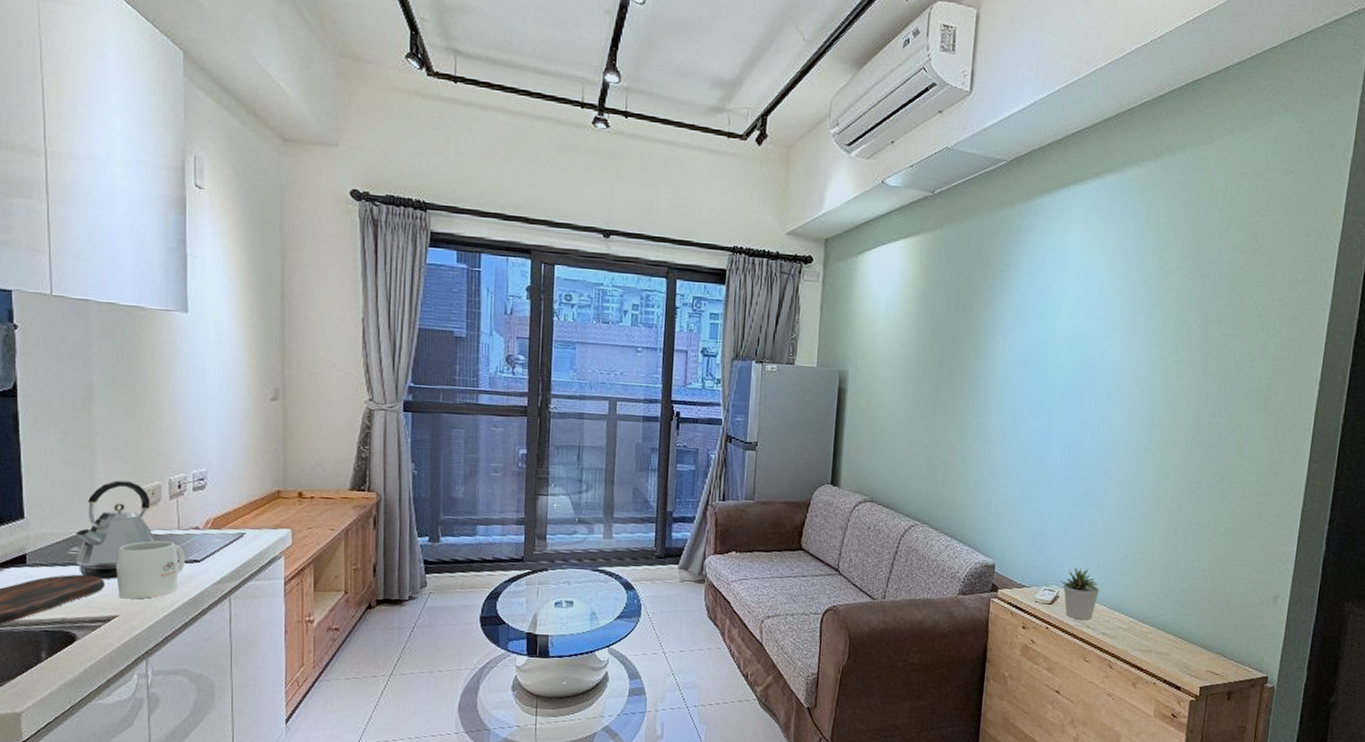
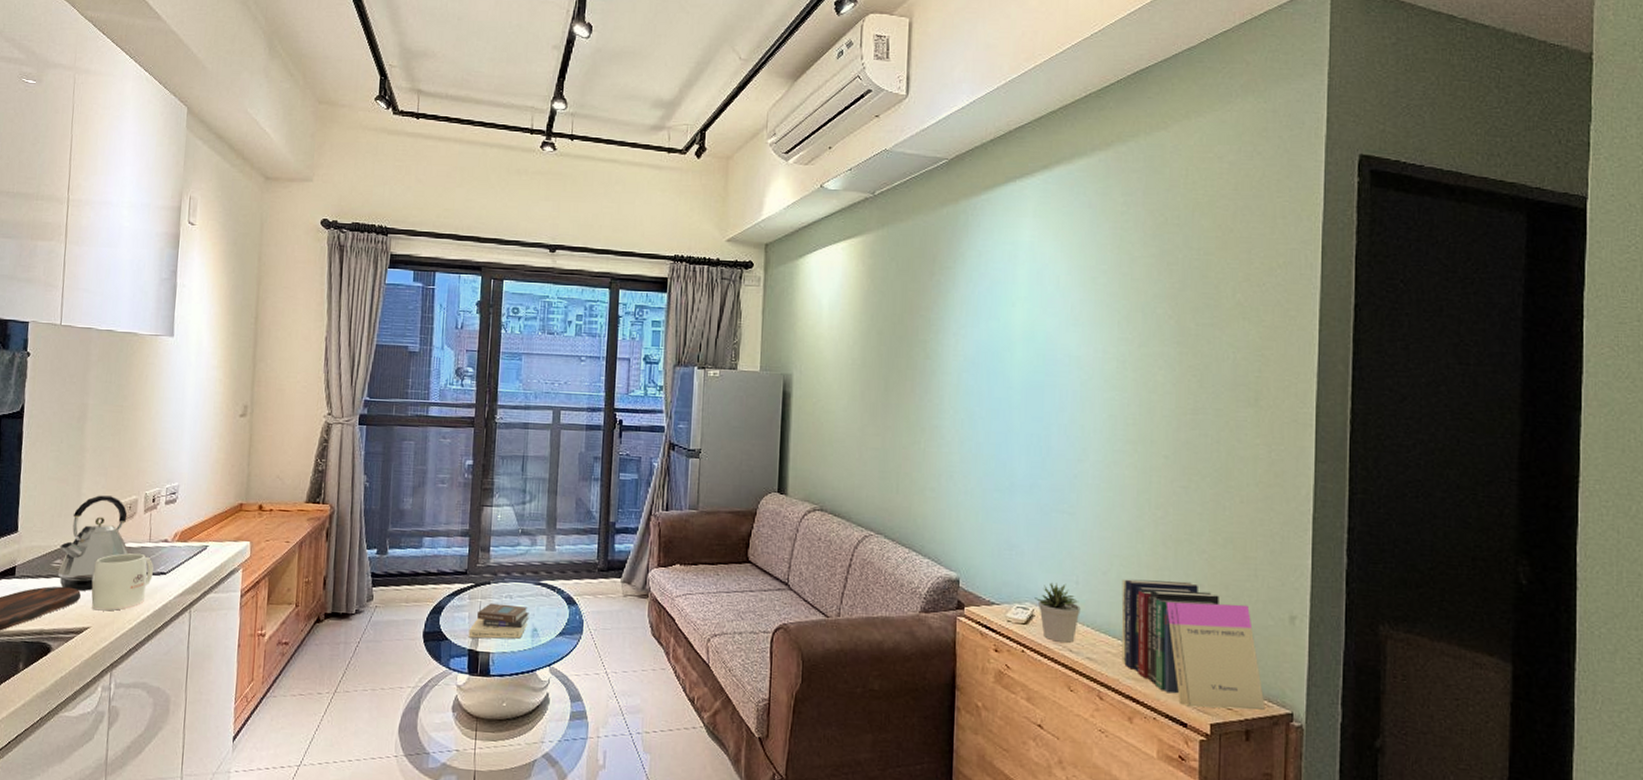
books: none [526,589,588,623] -> present [468,603,529,639]
books: none [1131,564,1246,675] -> present [1121,579,1265,711]

